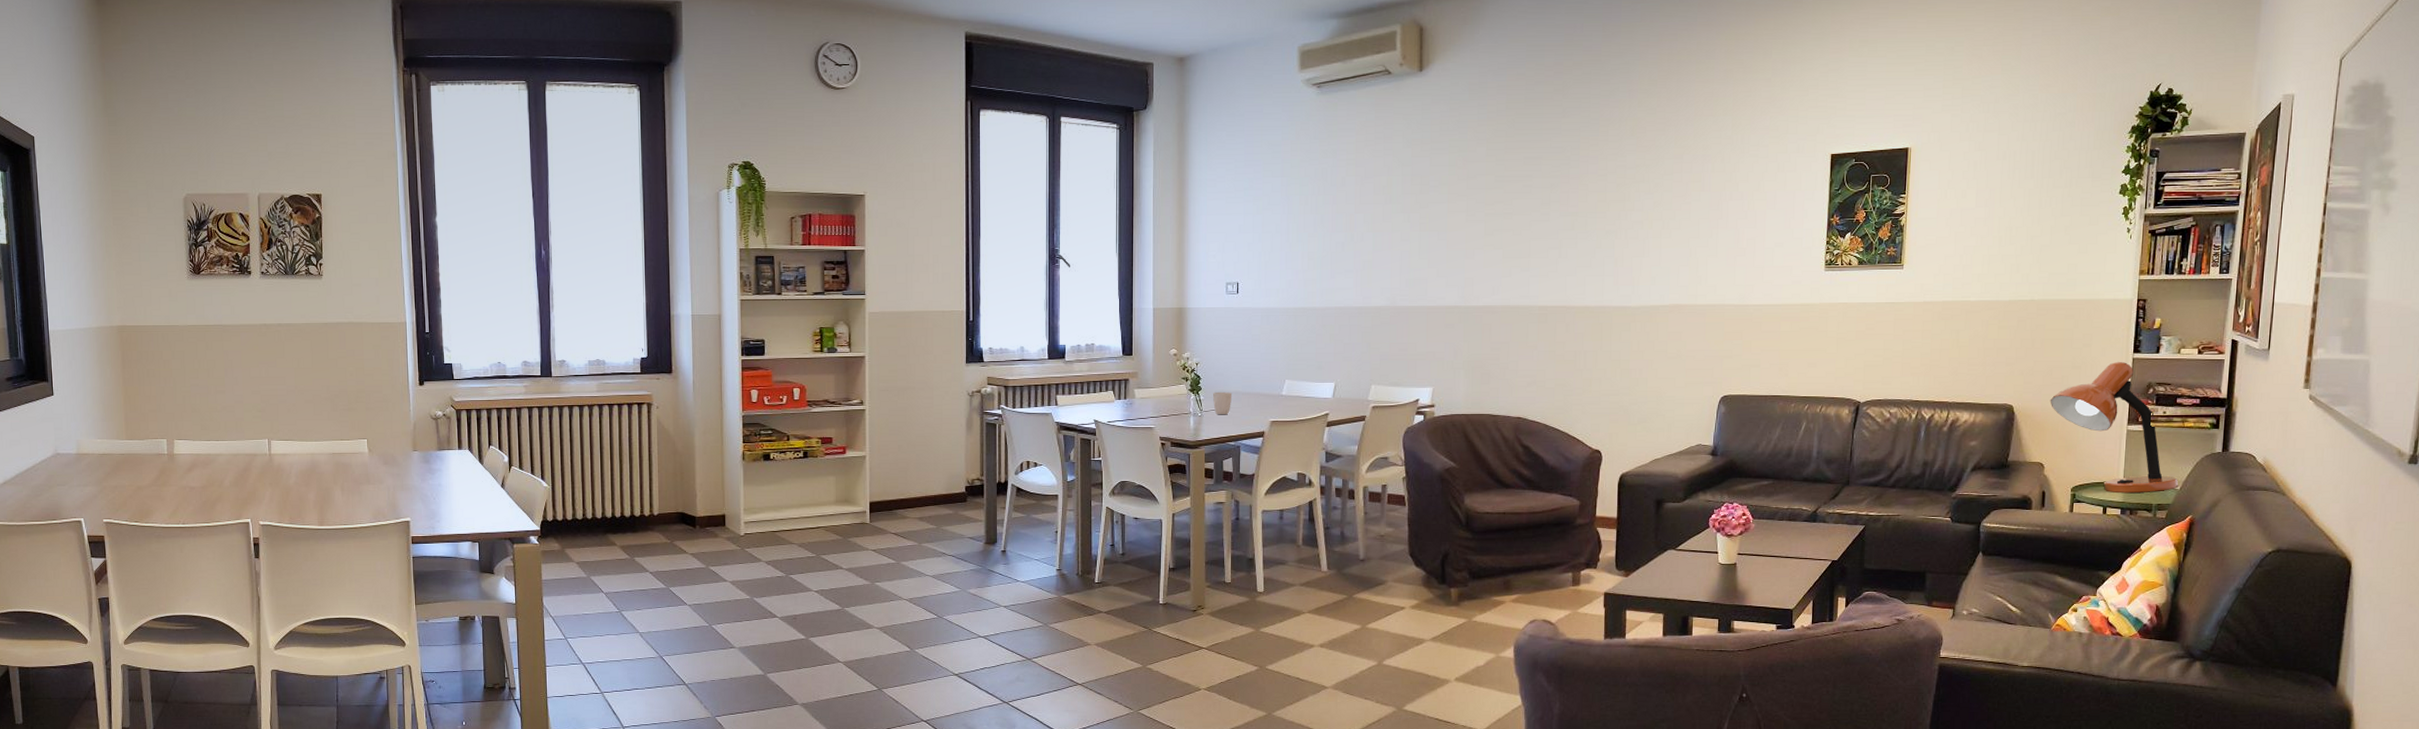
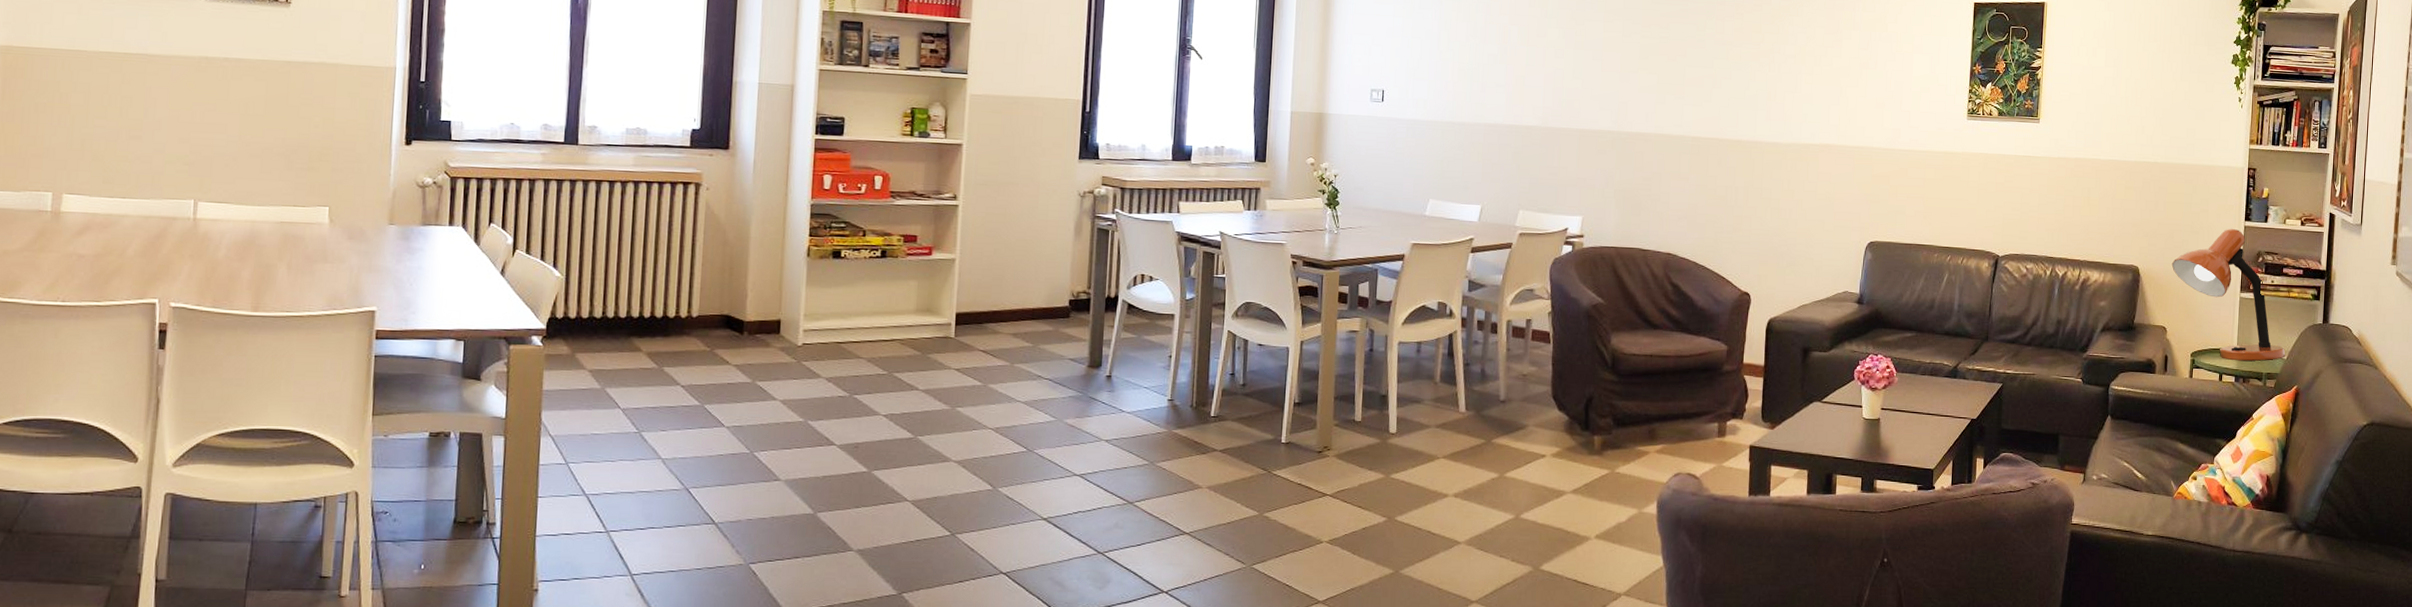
mug: present [1213,391,1233,415] -> none [1351,207,1372,234]

